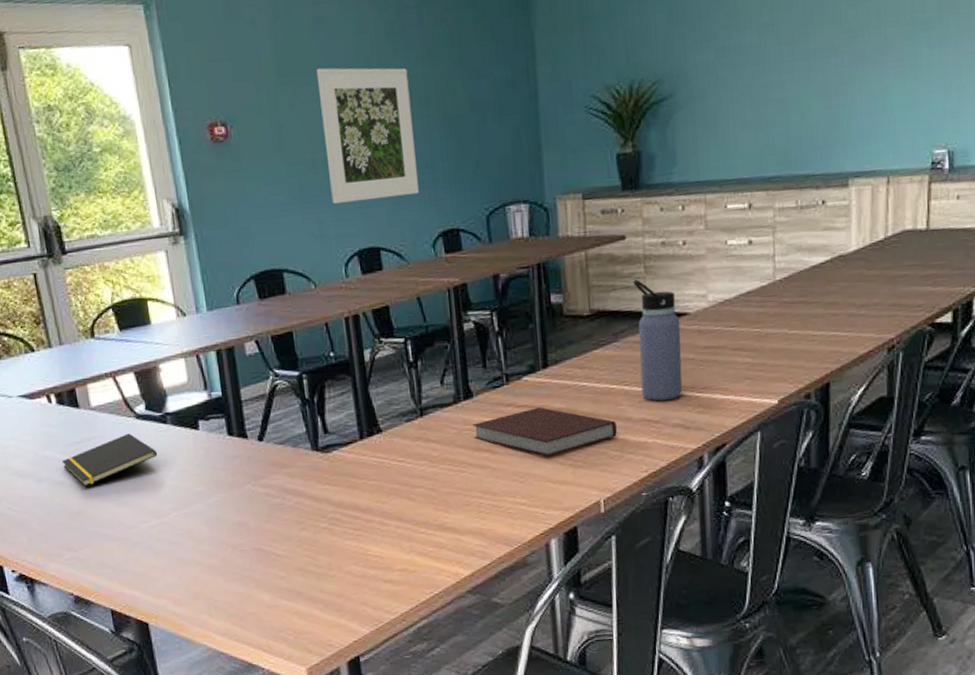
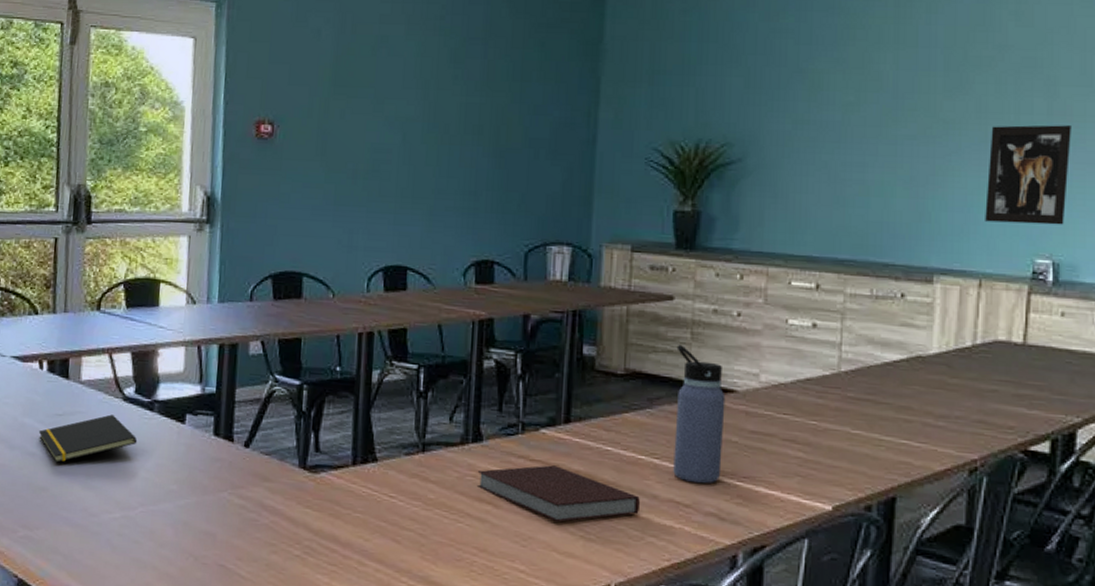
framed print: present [316,67,419,204] -> none [366,83,464,219]
wall art: none [889,18,960,122] -> present [985,125,1071,225]

